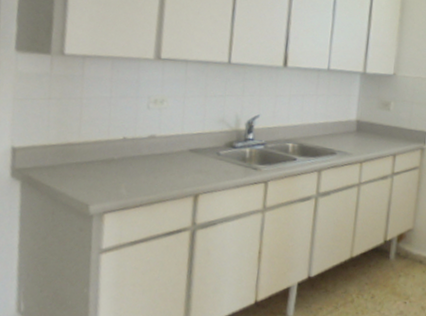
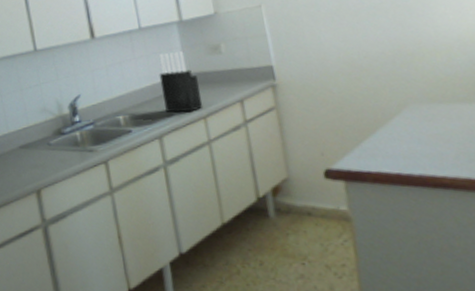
knife block: none [331,97,365,155] -> present [159,51,204,113]

